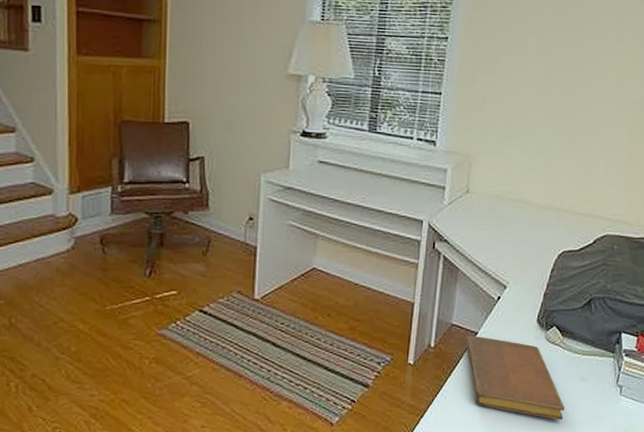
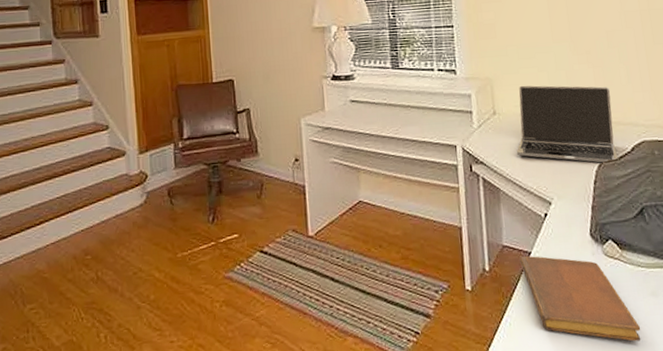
laptop: none [482,166,586,254] -> present [516,85,619,164]

